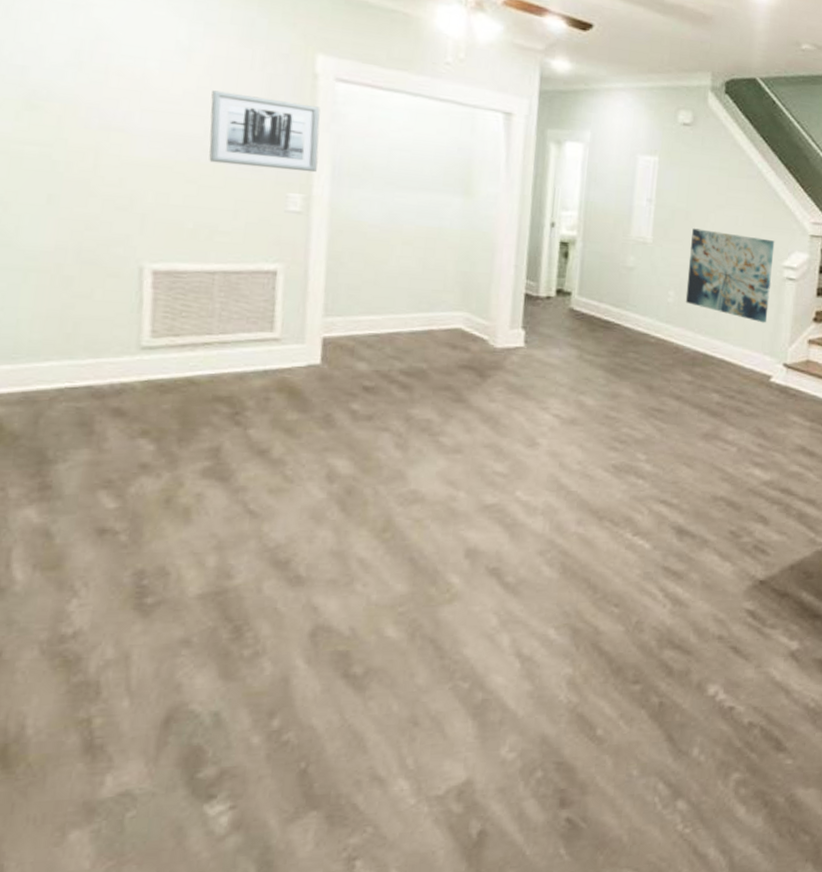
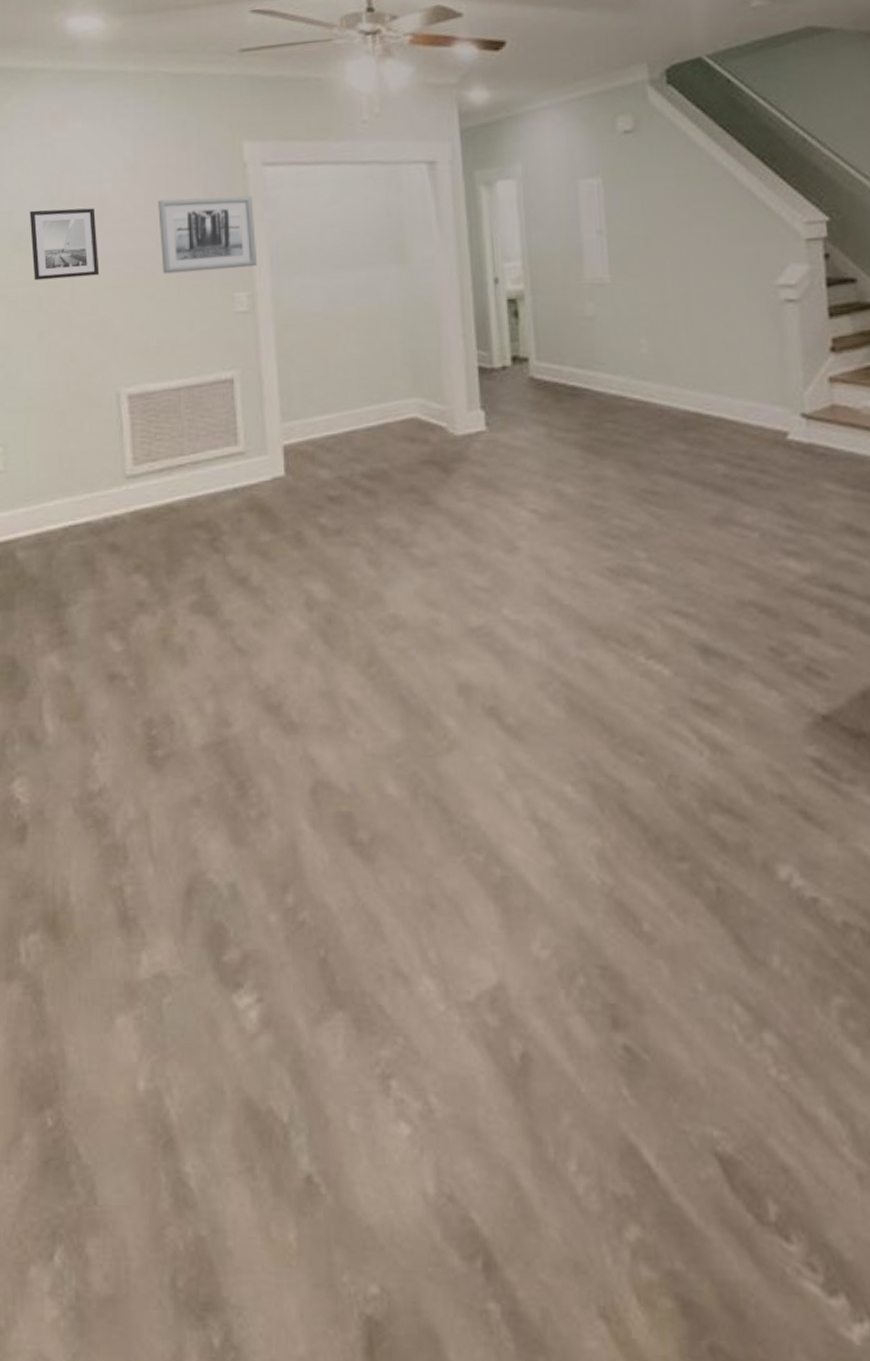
wall art: none [47,70,135,150] -> present [29,208,100,281]
wall art: present [685,228,775,323] -> none [656,254,769,364]

